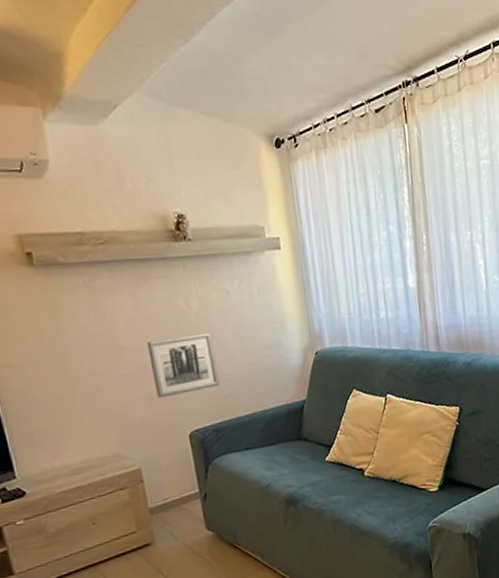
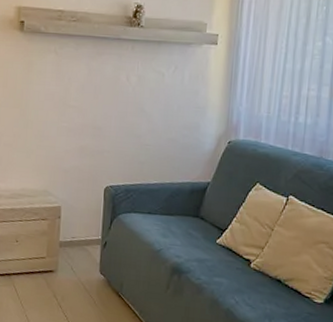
wall art: present [146,332,220,399] -> none [87,104,142,153]

